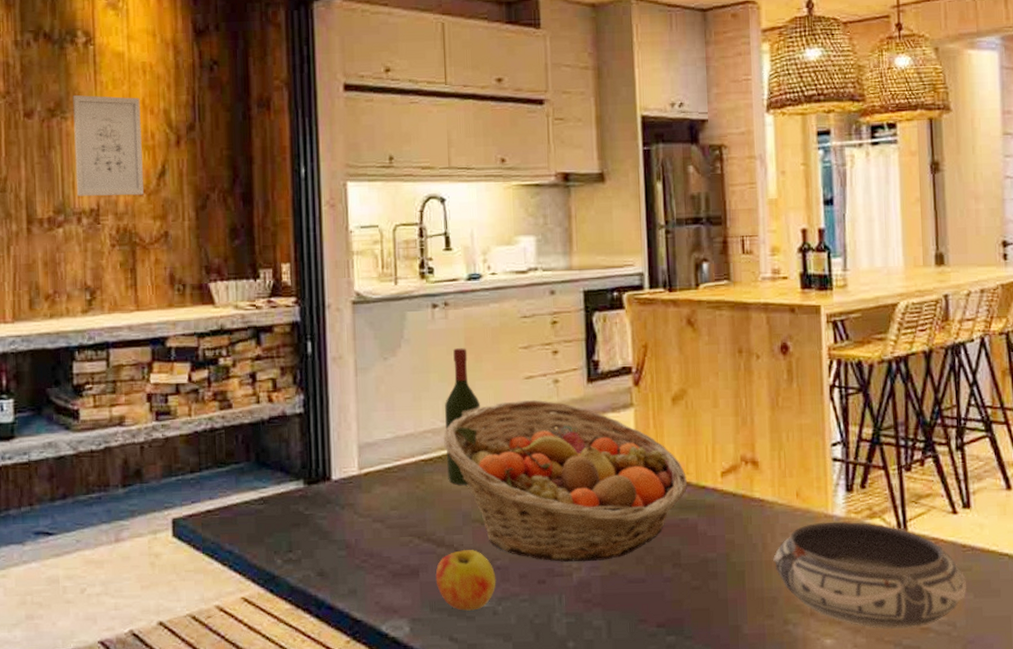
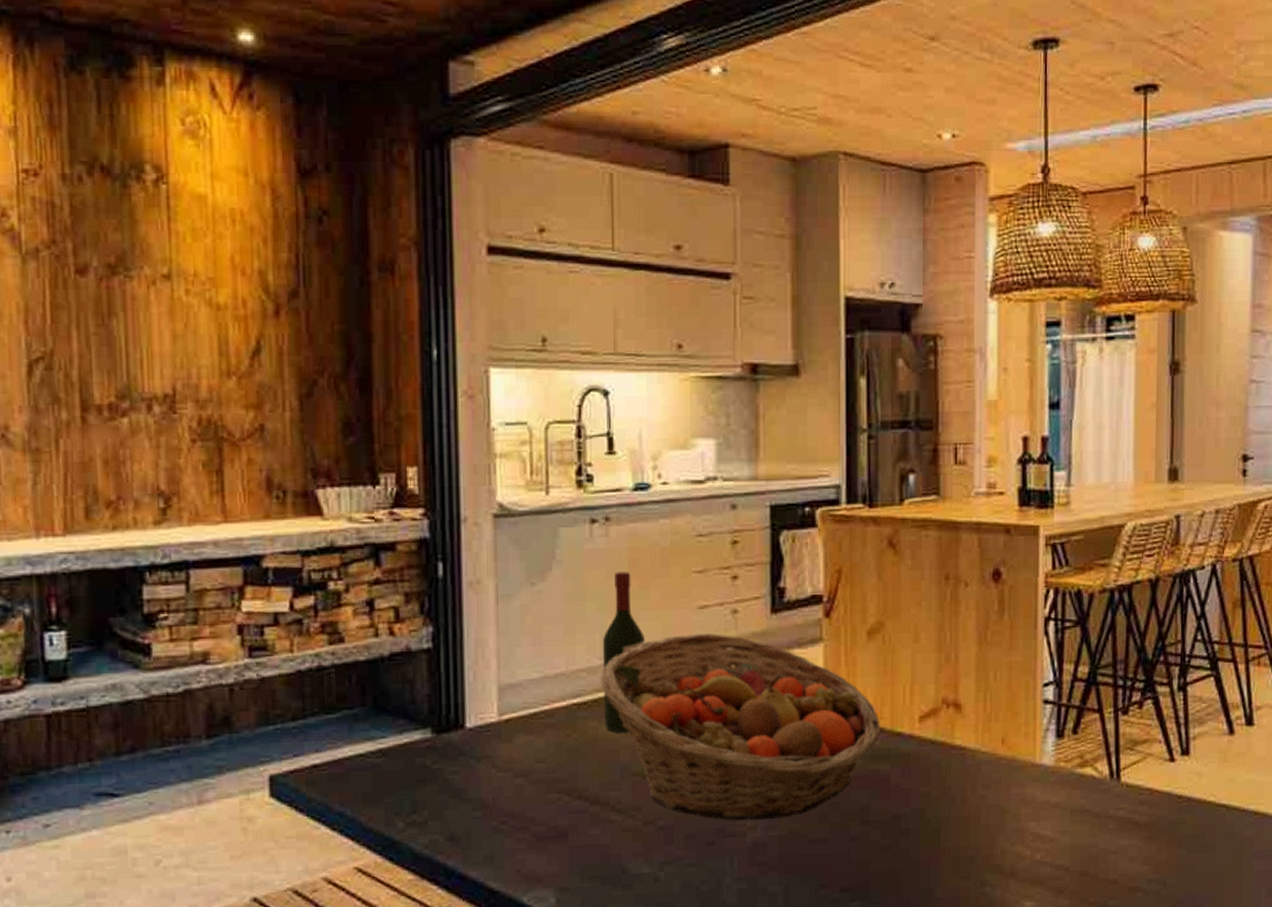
wall art: present [73,95,144,196] -> none [140,248,233,379]
apple: present [435,550,496,611] -> none [587,808,658,878]
bowl: present [773,521,966,630] -> none [973,771,1180,890]

